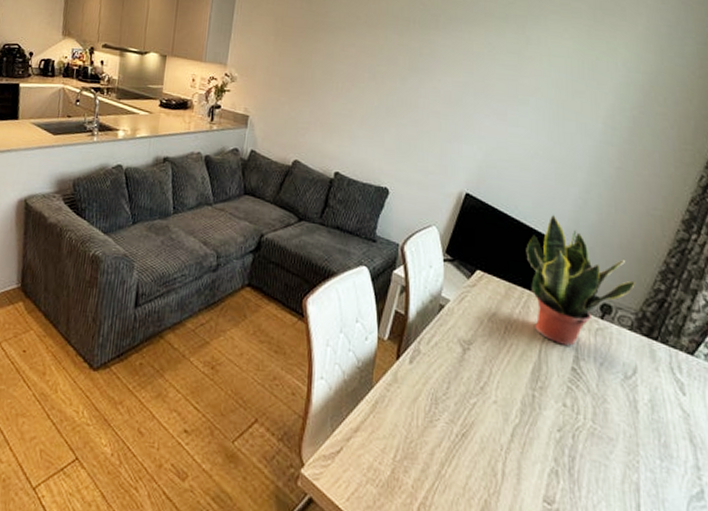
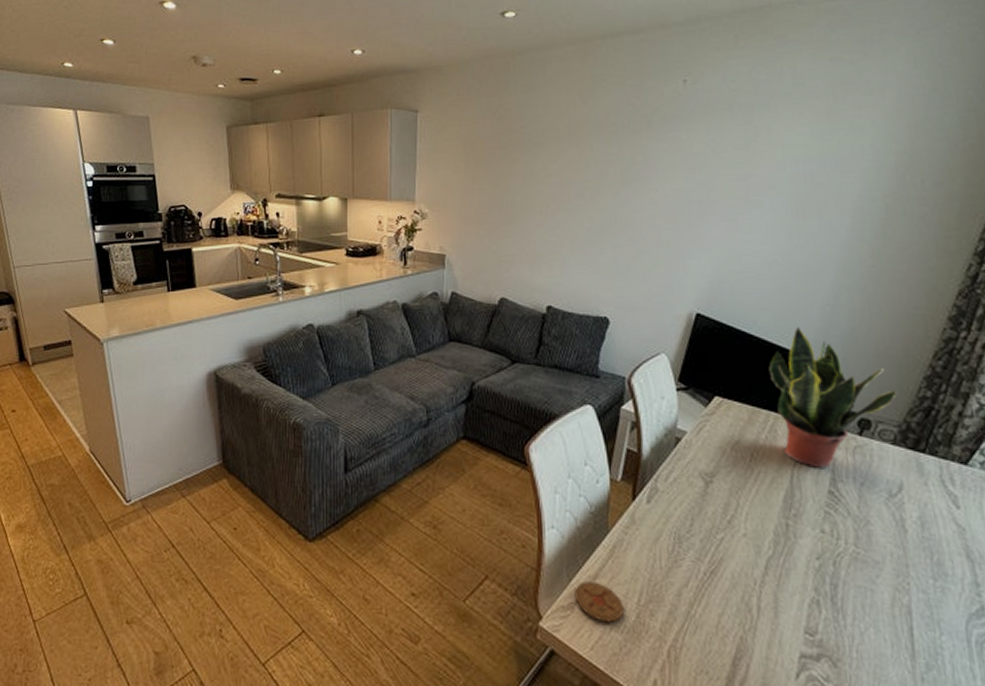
coaster: none [336,433,380,476] -> present [574,581,624,623]

